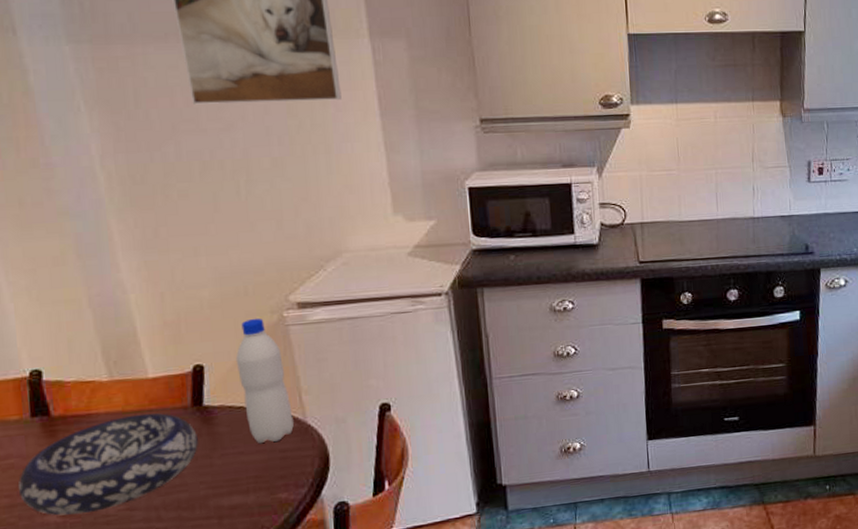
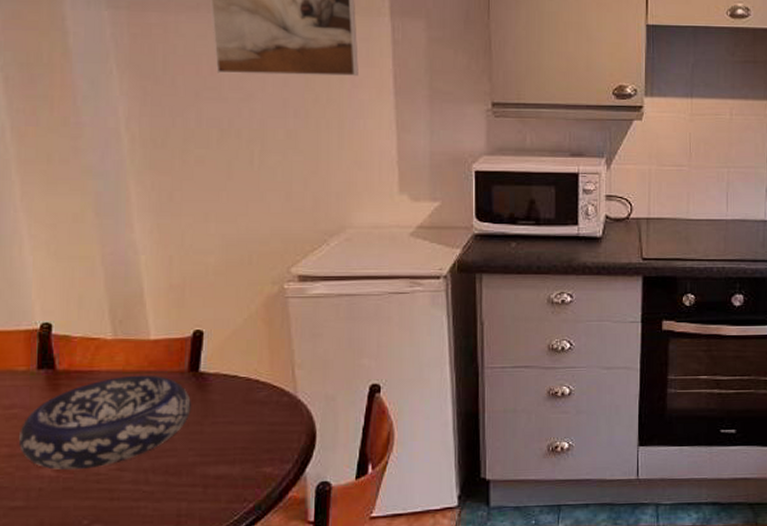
water bottle: present [235,318,294,444] -> none [234,288,284,415]

